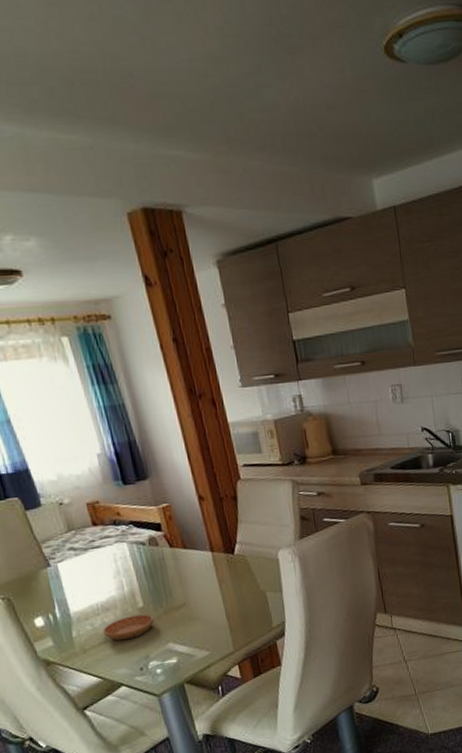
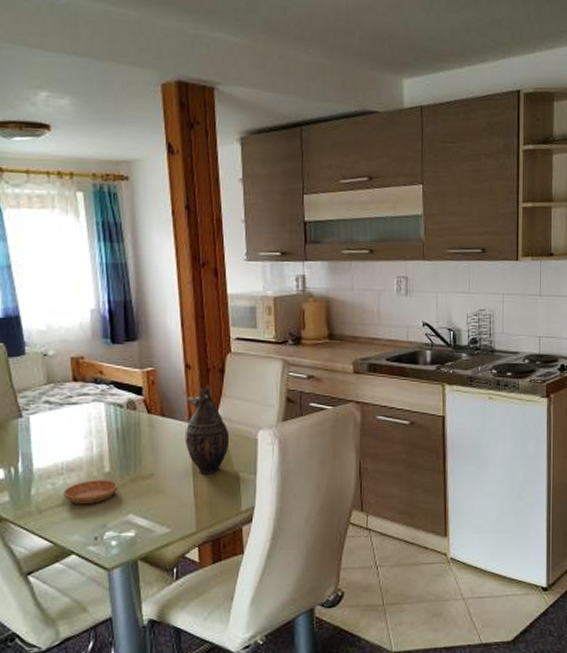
decorative vase: none [205,513,253,598] -> present [184,384,230,474]

